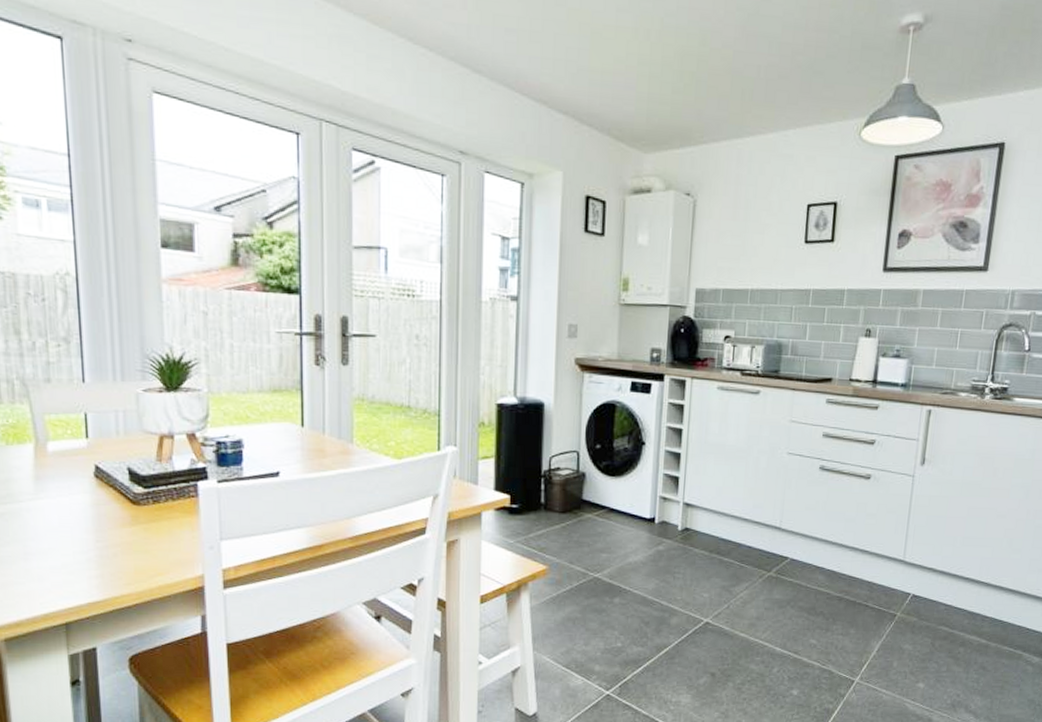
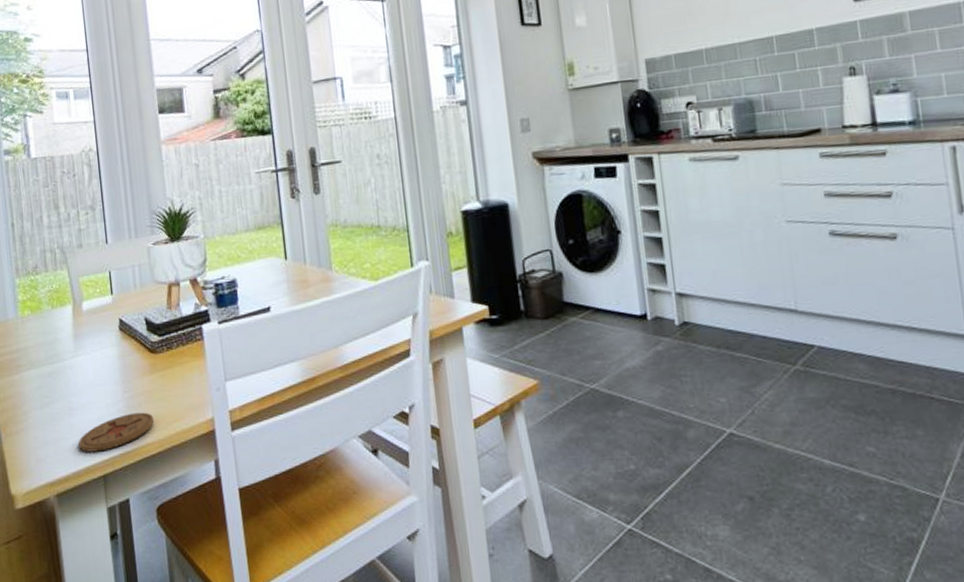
coaster: none [35,563,133,599] -> present [78,412,155,452]

